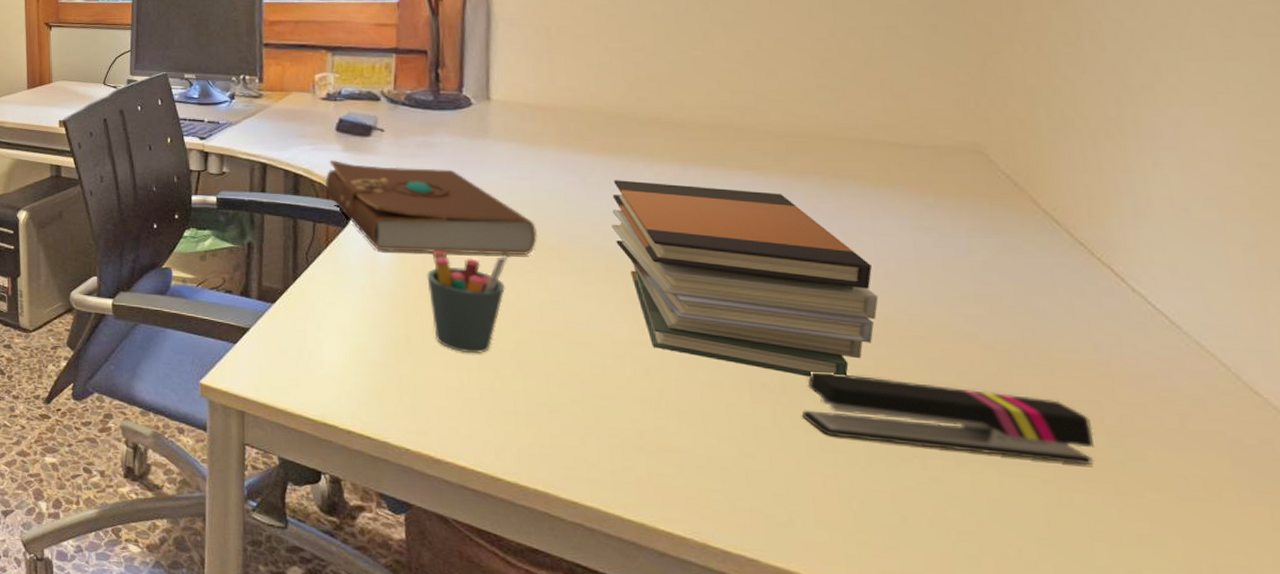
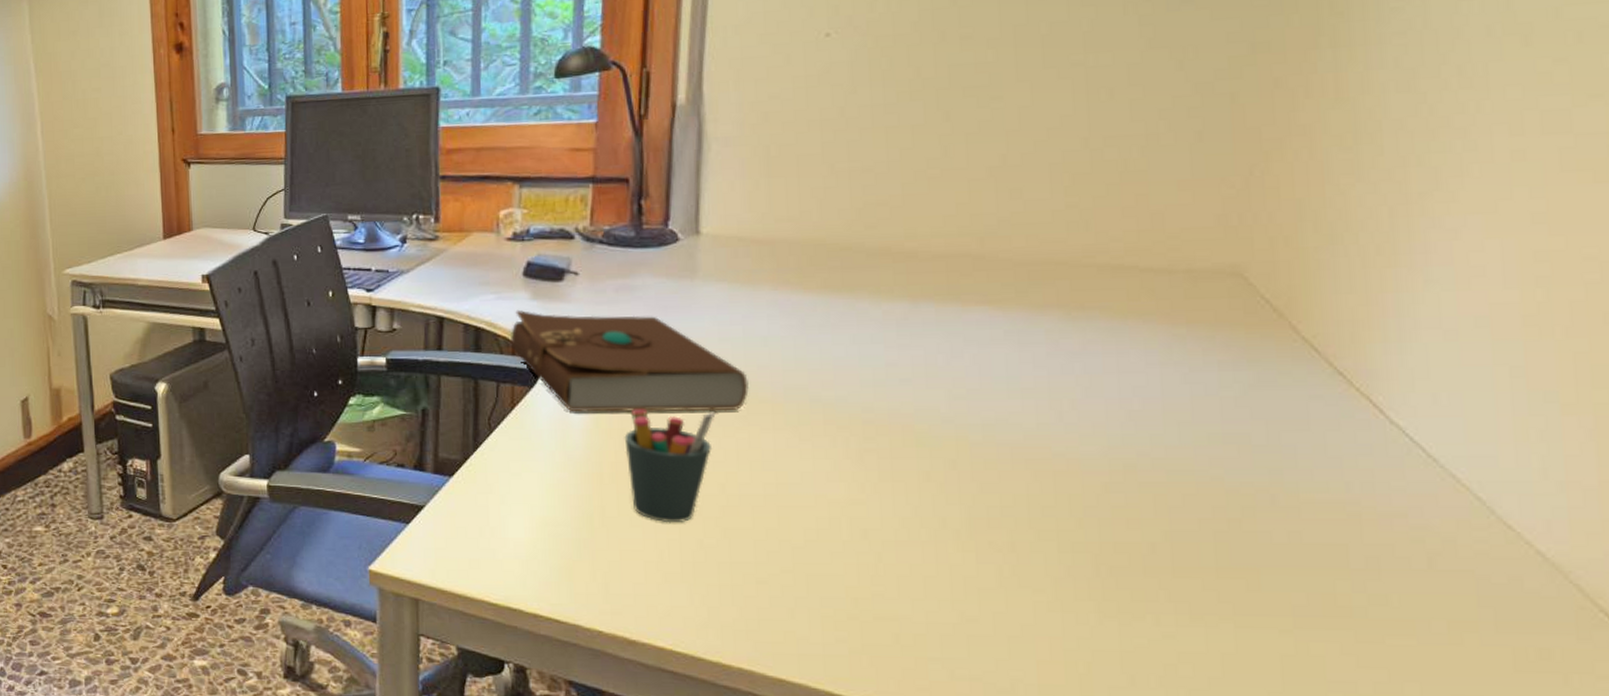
book stack: present [611,180,879,377] -> none [832,321,1120,532]
stapler: present [801,371,1094,466] -> none [1029,525,1337,613]

